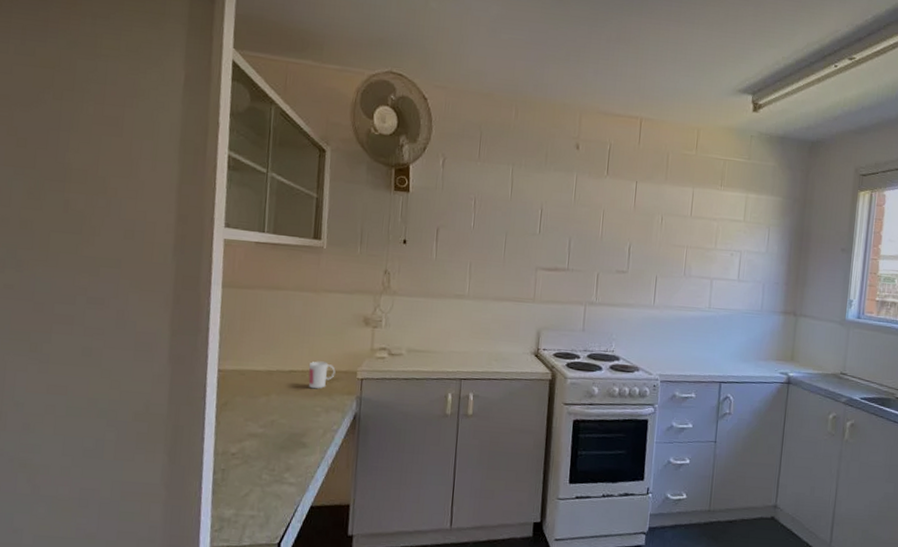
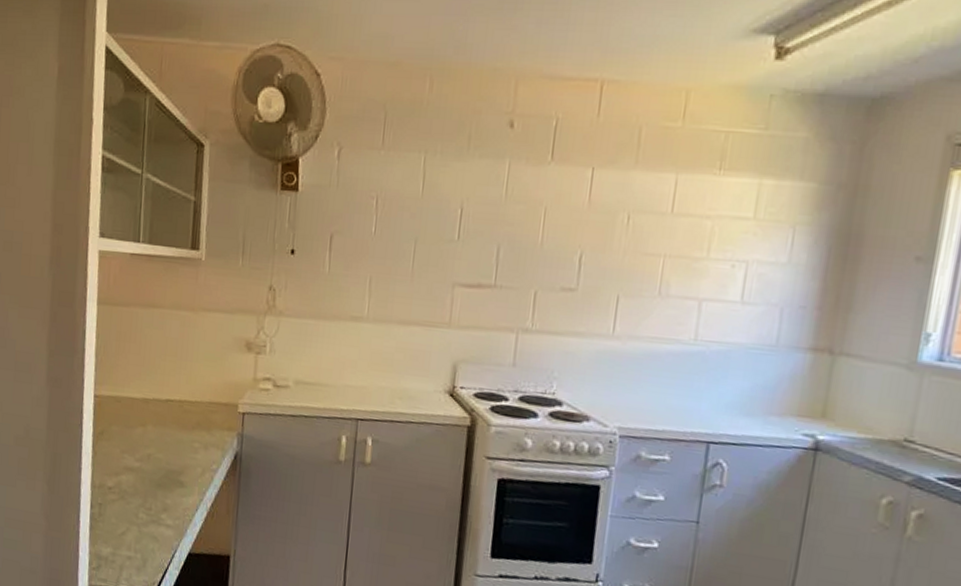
mug: present [308,361,336,389] -> none [186,390,215,422]

